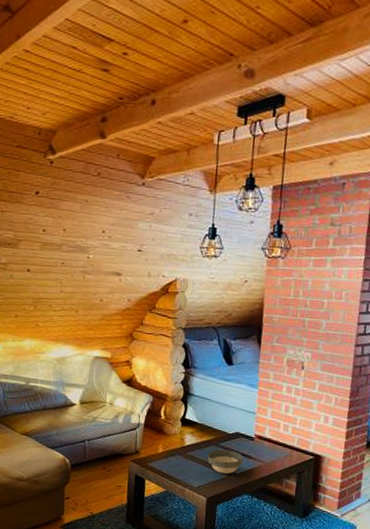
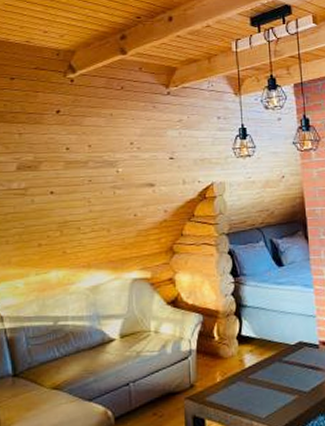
bowl: present [207,449,243,474] -> none [272,364,311,395]

